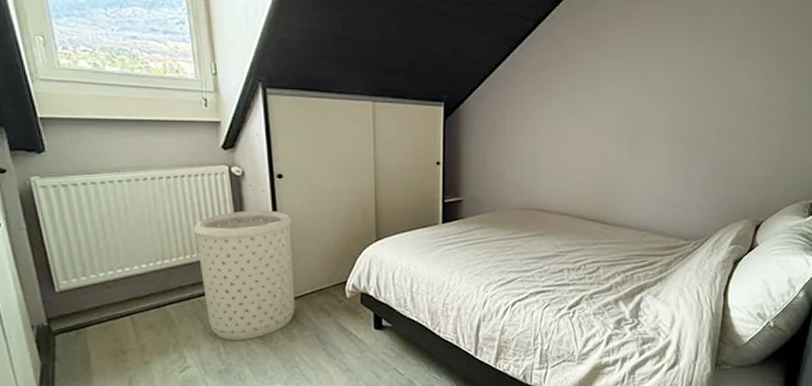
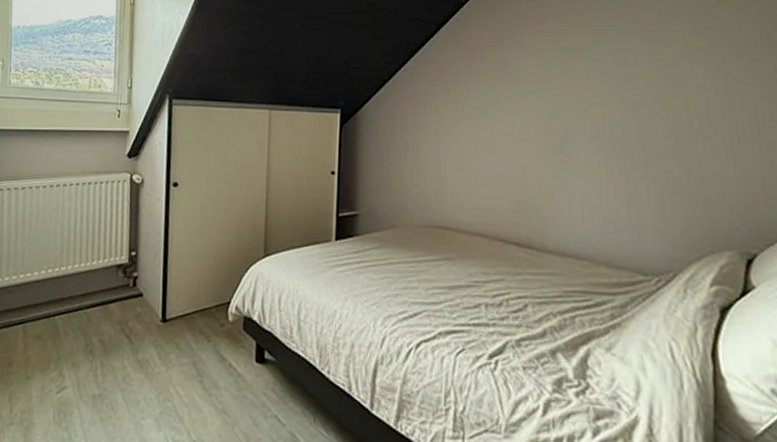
laundry basket: present [192,210,295,341] -> none [90,218,182,363]

